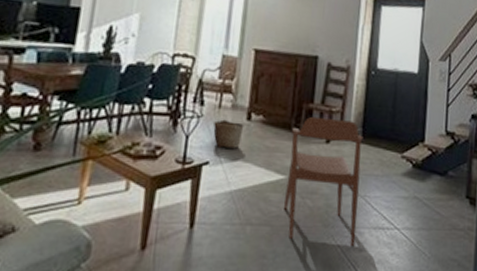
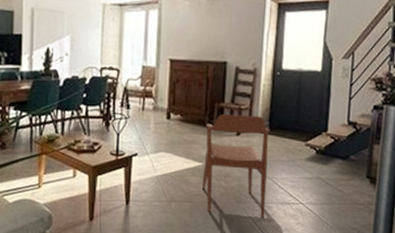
basket: present [213,119,244,149] -> none [139,119,165,142]

